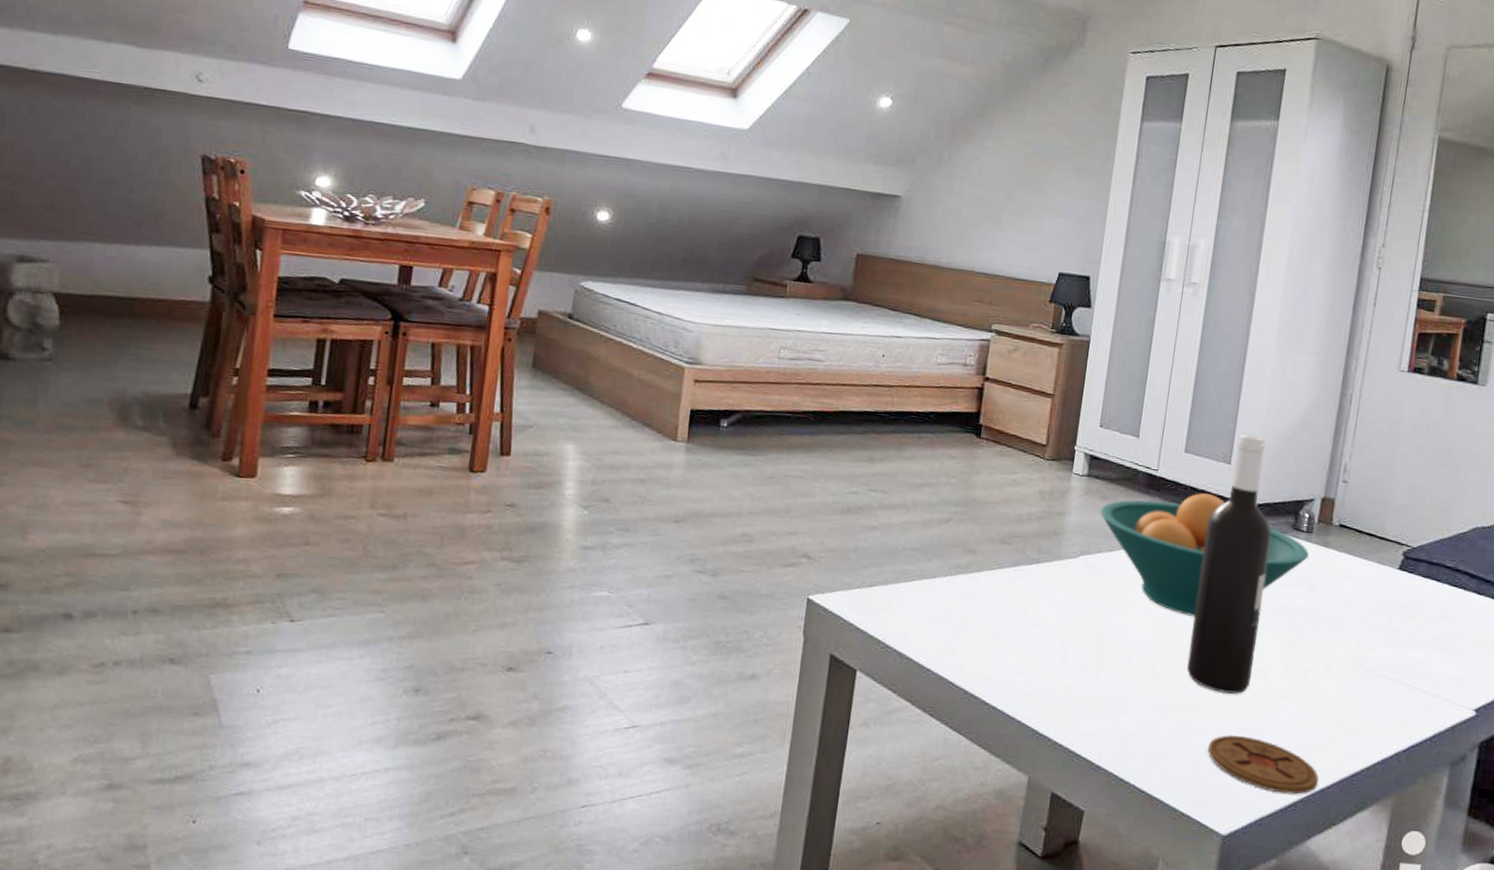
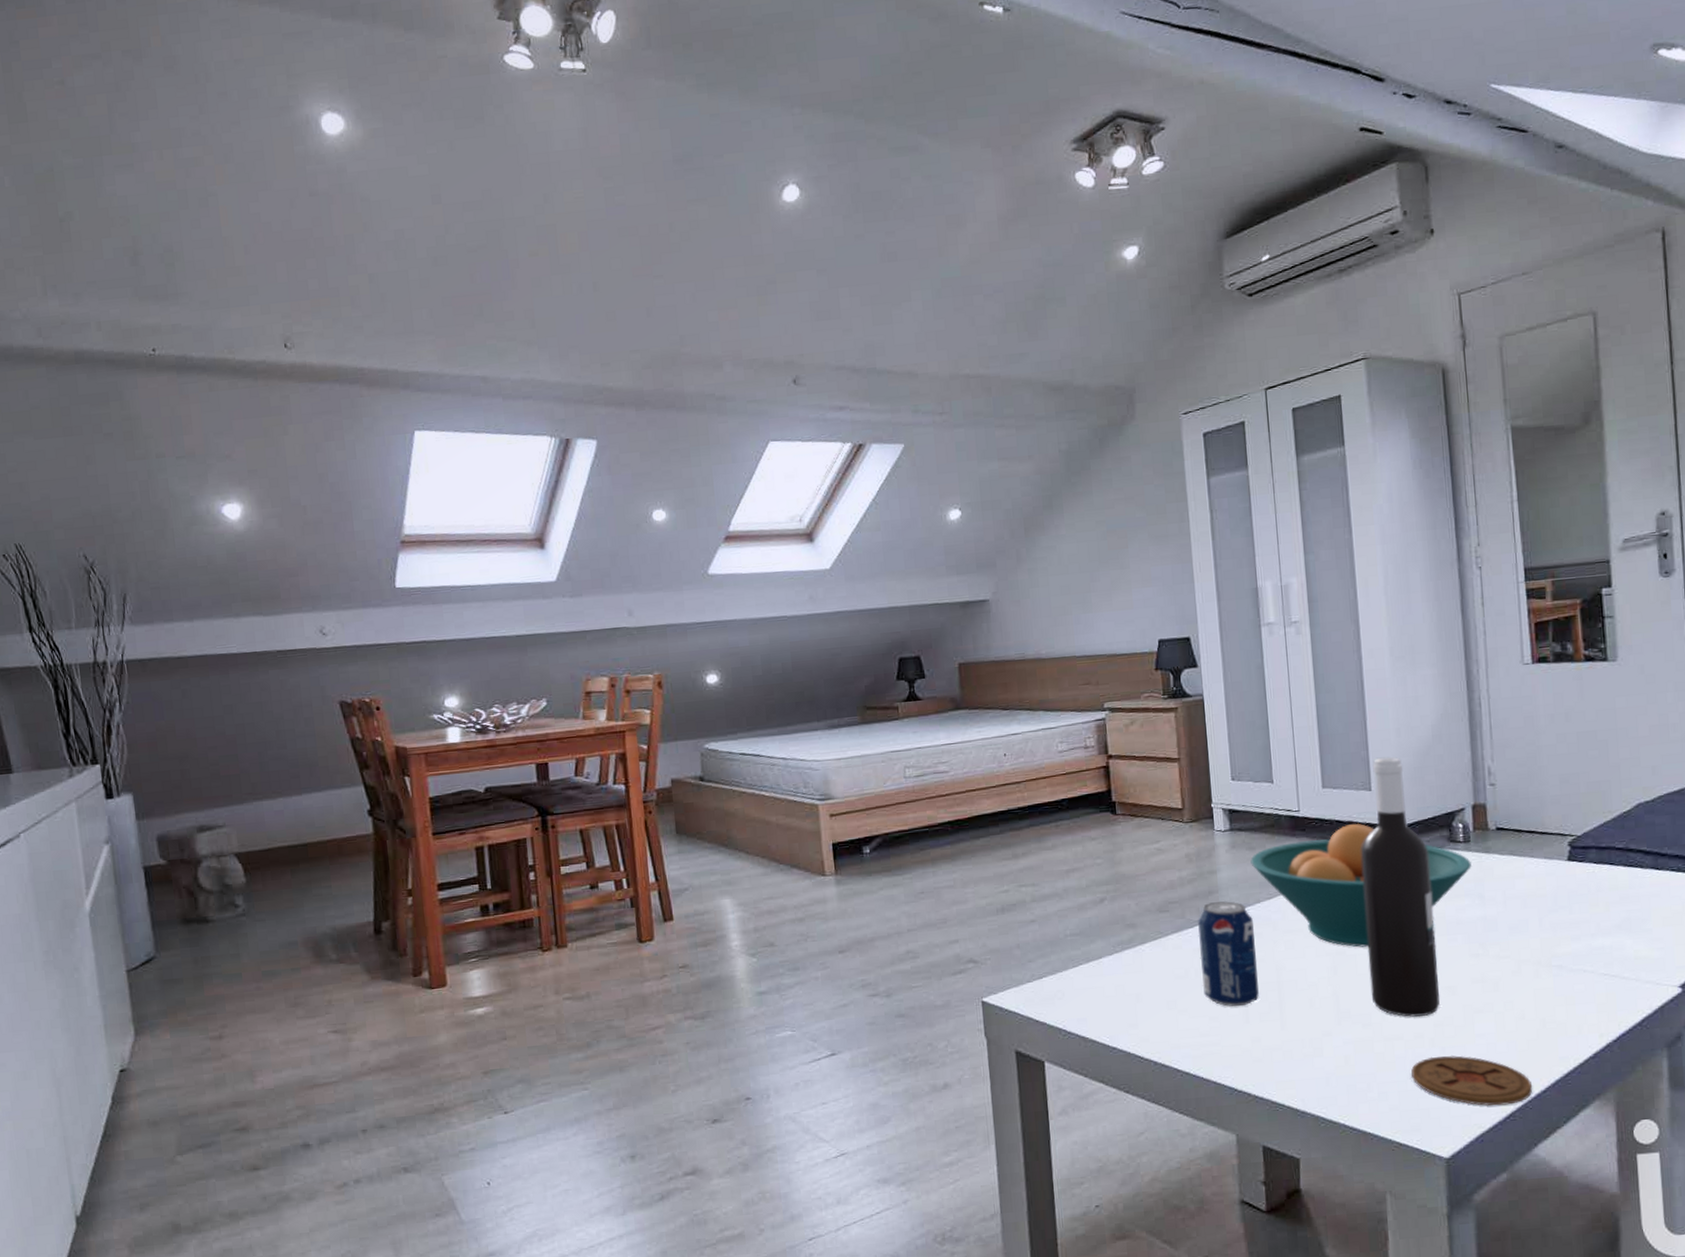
beverage can: none [1027,543,1090,652] -> present [1198,901,1259,1007]

